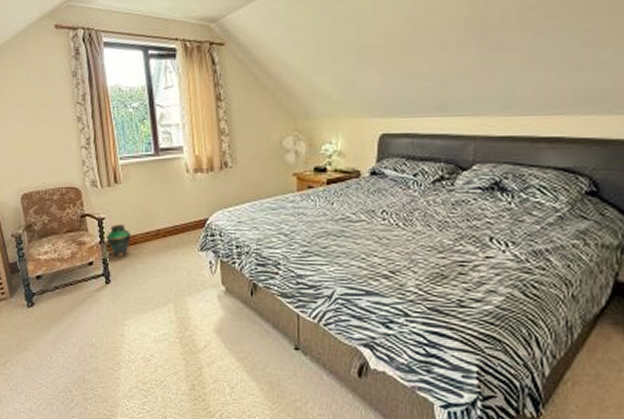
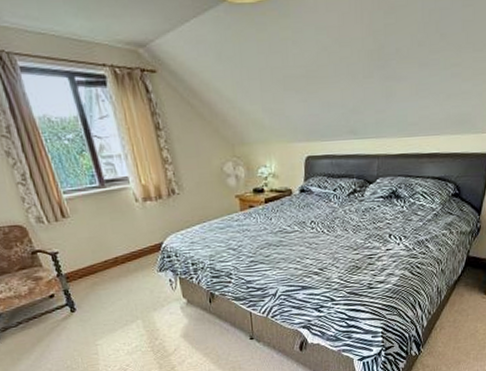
vase: present [106,224,131,256] -> none [63,256,90,286]

